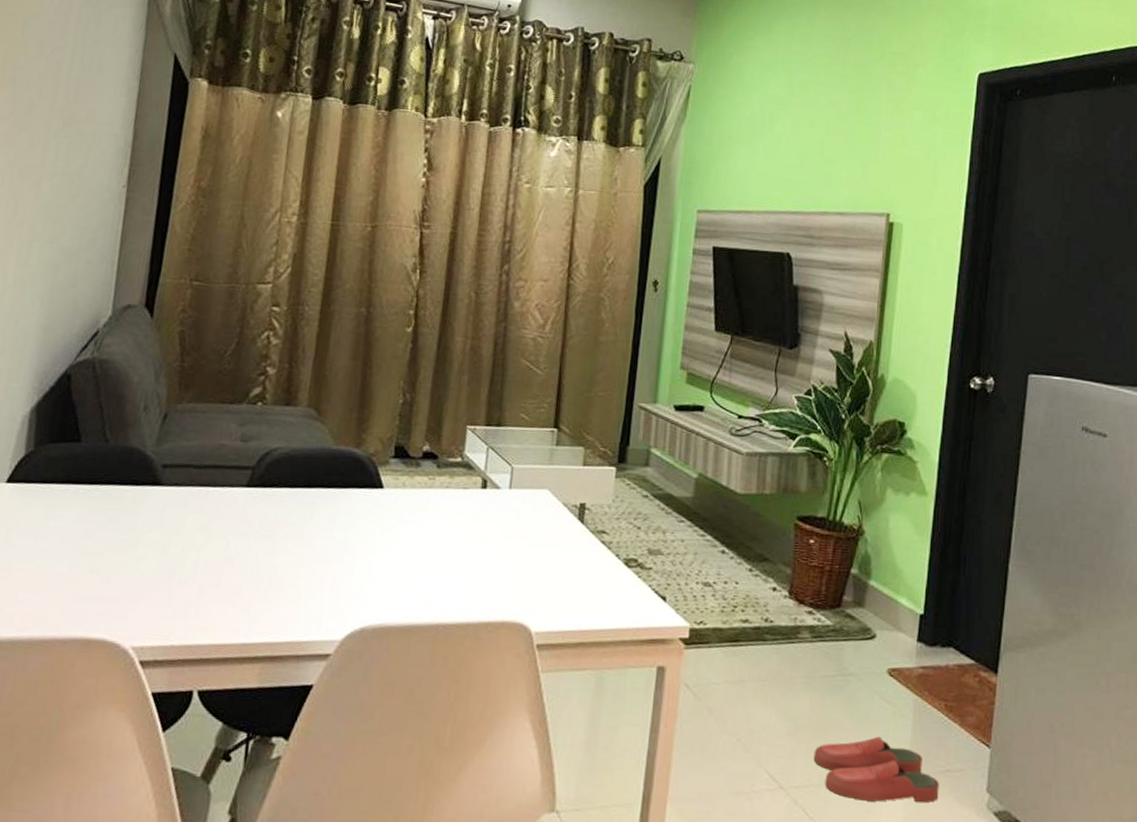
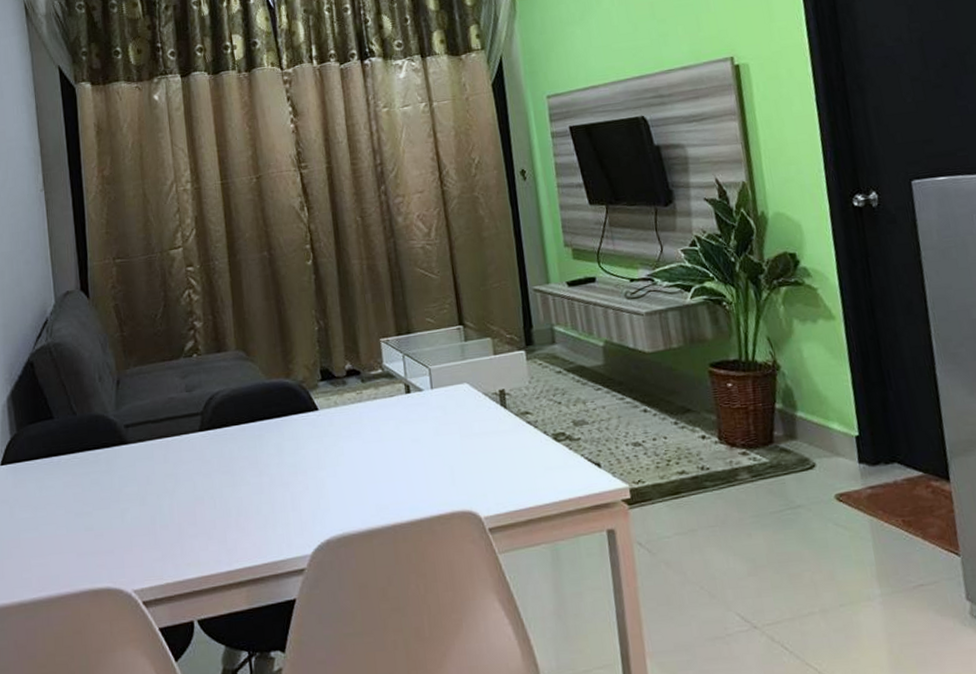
slippers: present [813,736,939,803] -> none [779,562,918,628]

